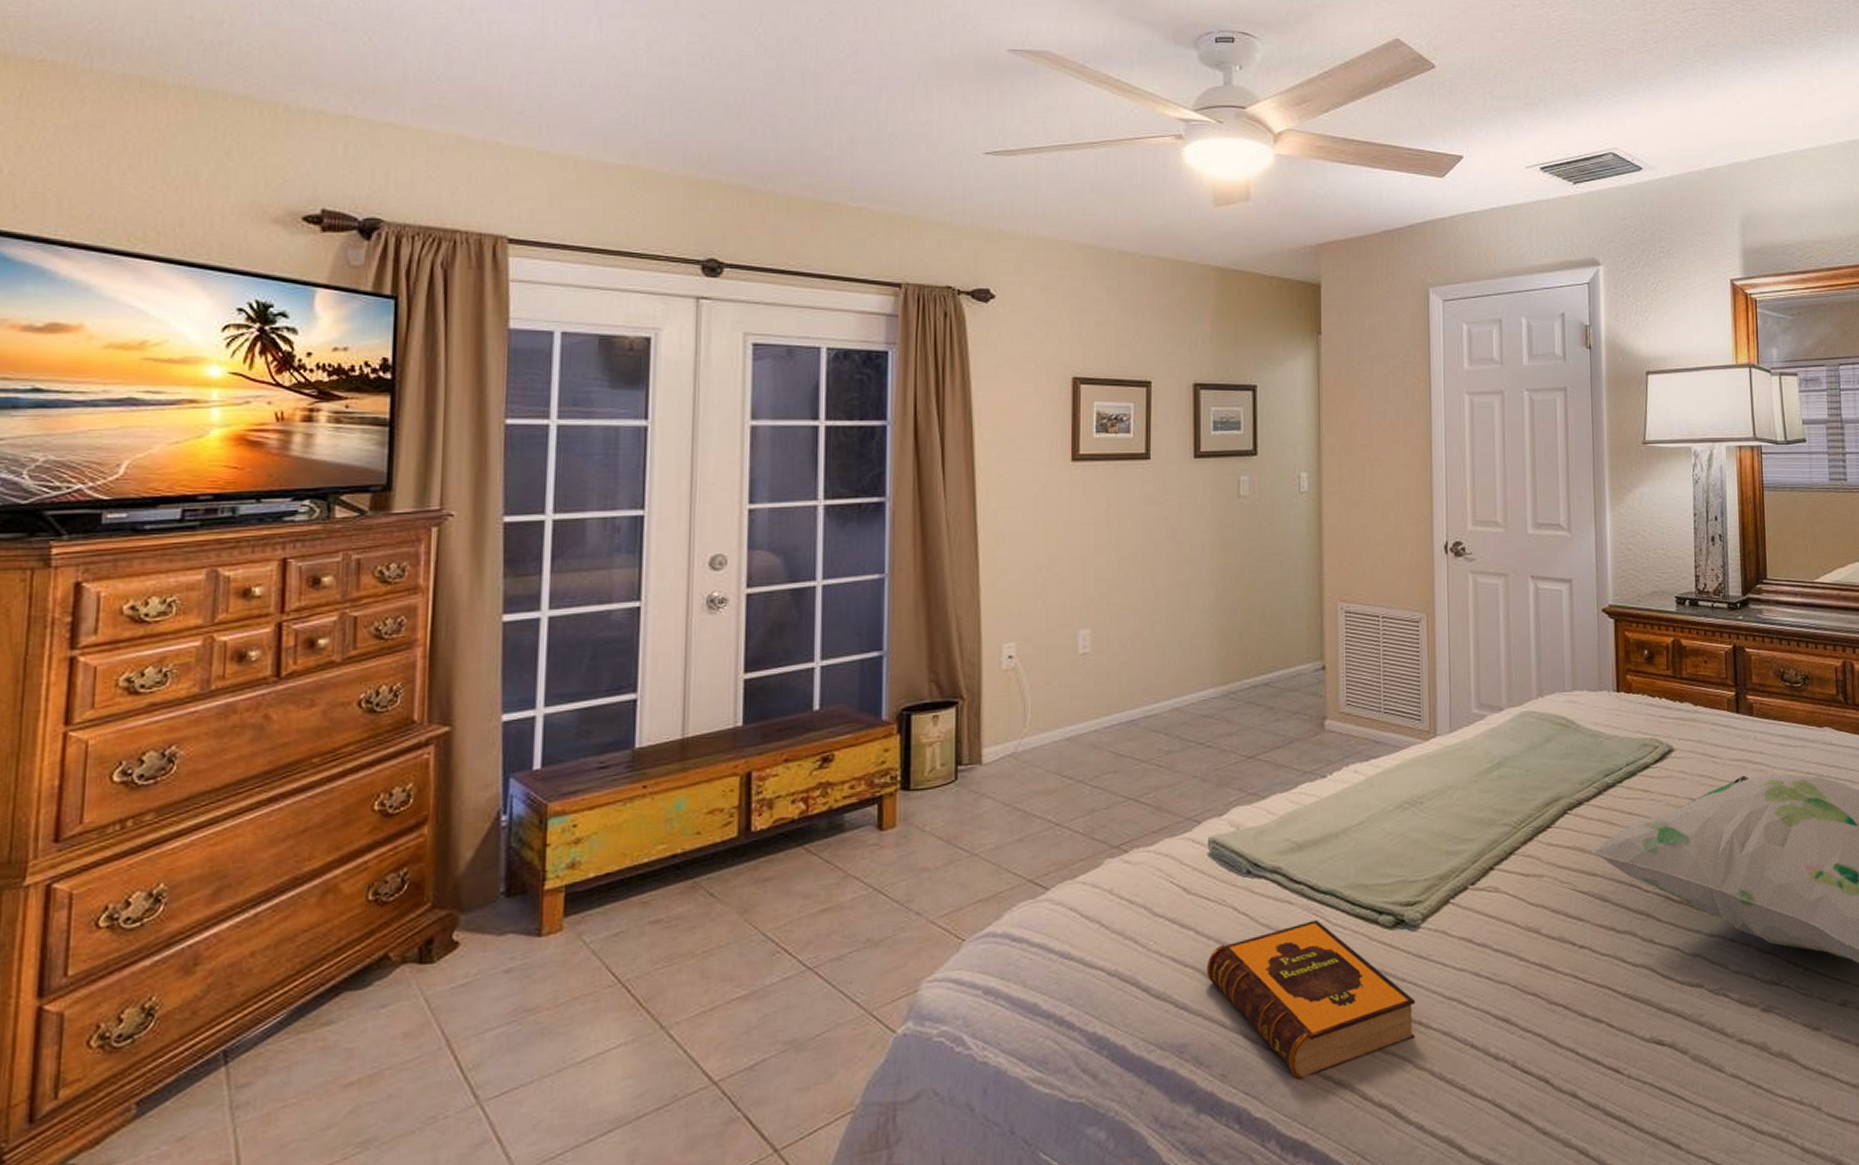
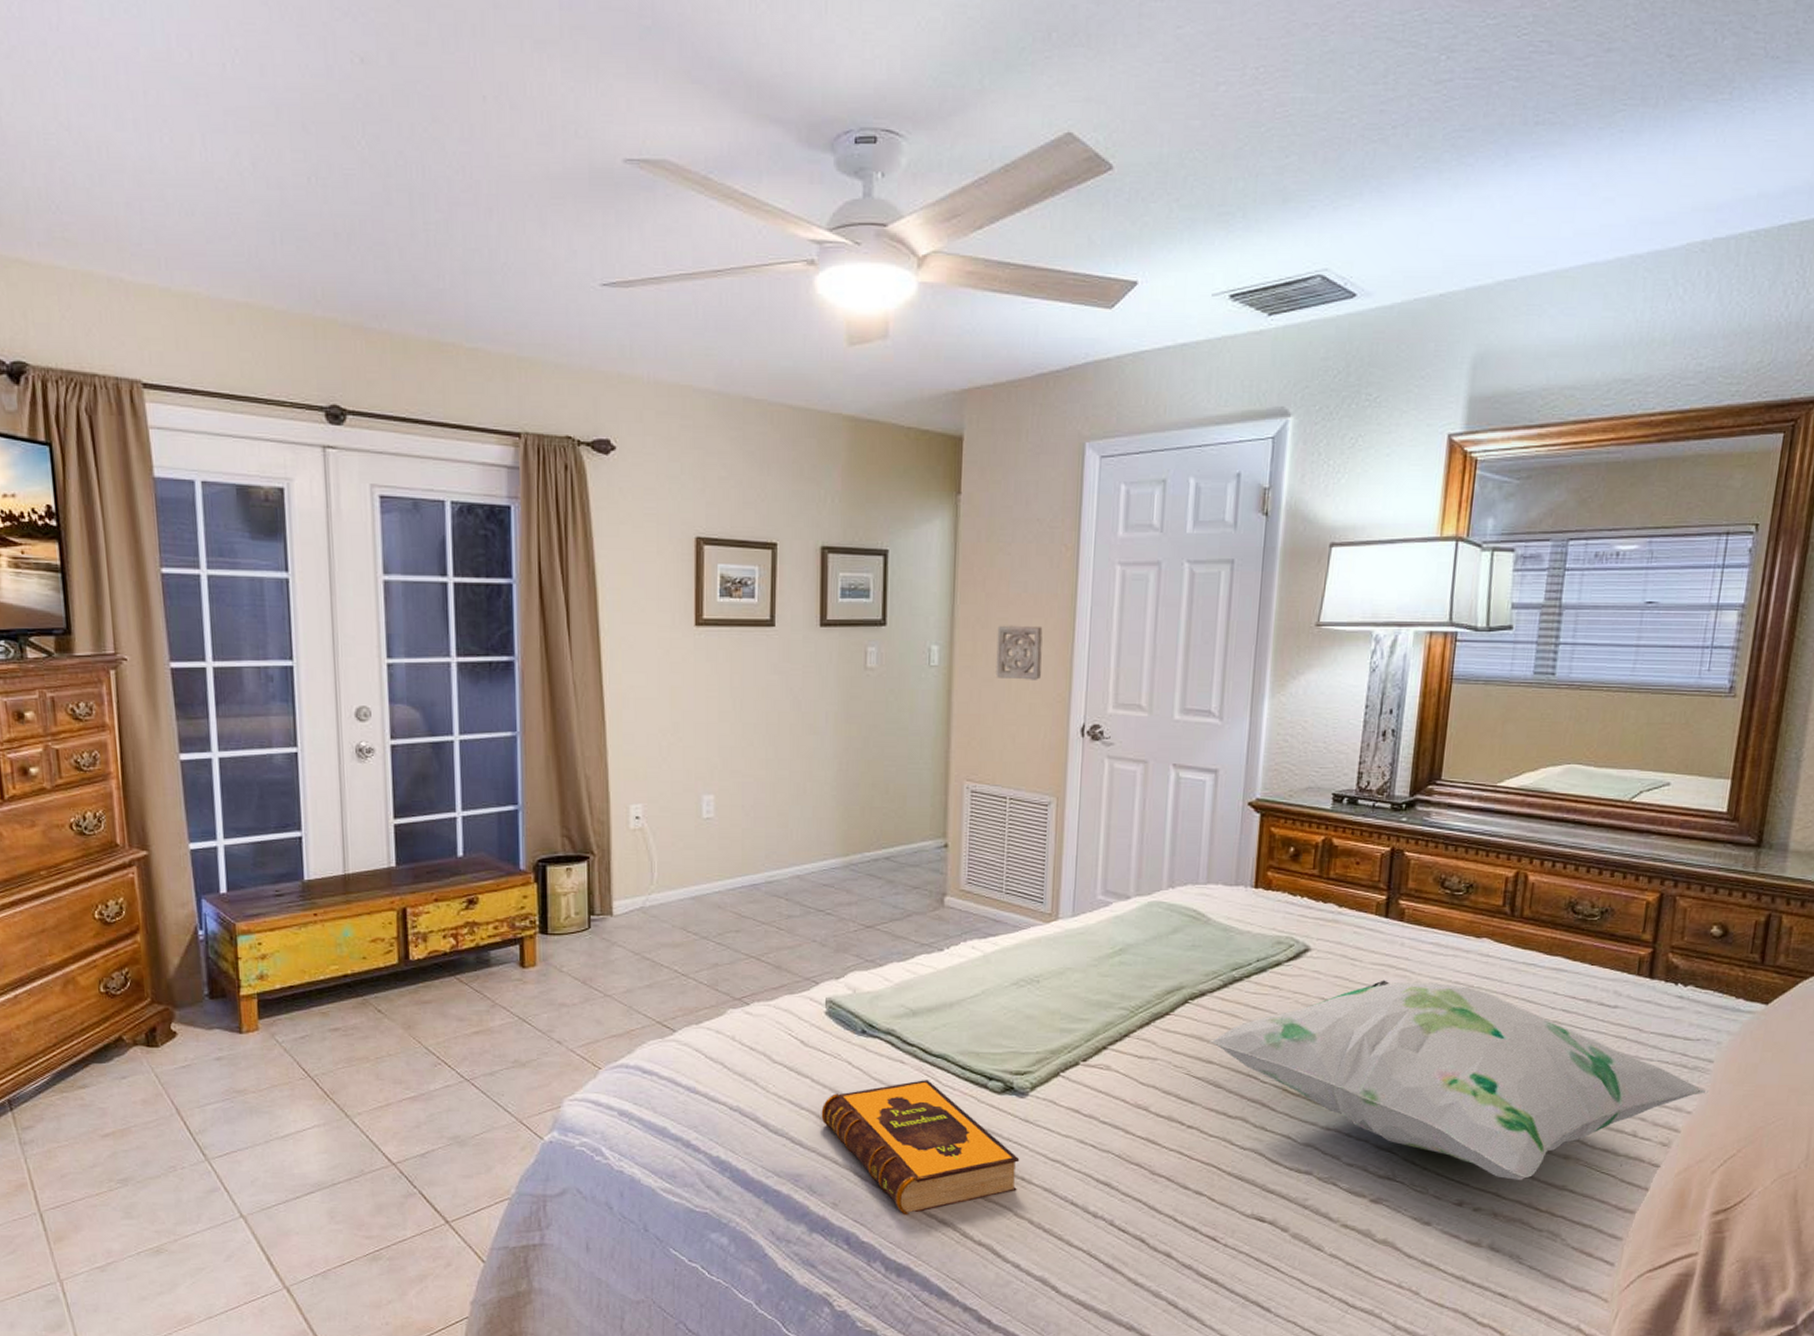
wall ornament: none [1361,451,1404,502] -> present [996,625,1043,680]

